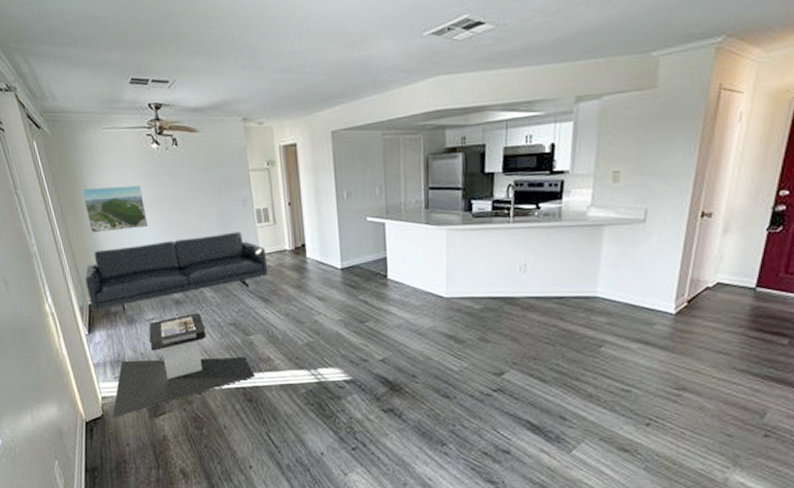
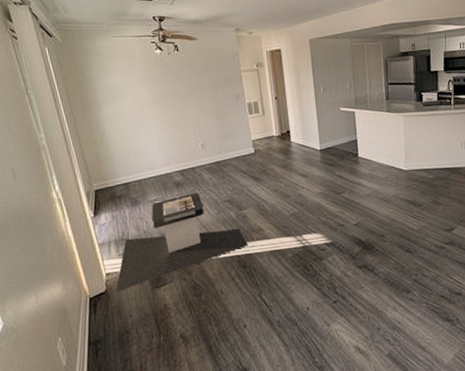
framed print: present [81,185,149,233] -> none [90,84,152,127]
sofa: present [84,231,268,314] -> none [91,122,259,197]

